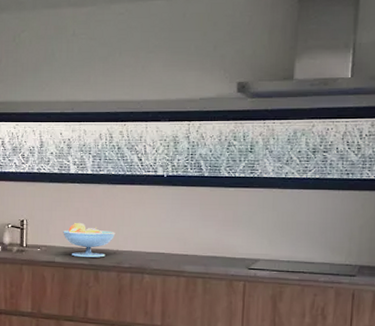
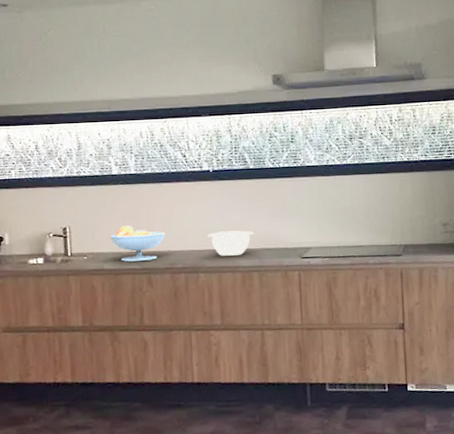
mixing bowl: none [156,236,202,260] -> present [207,230,253,256]

